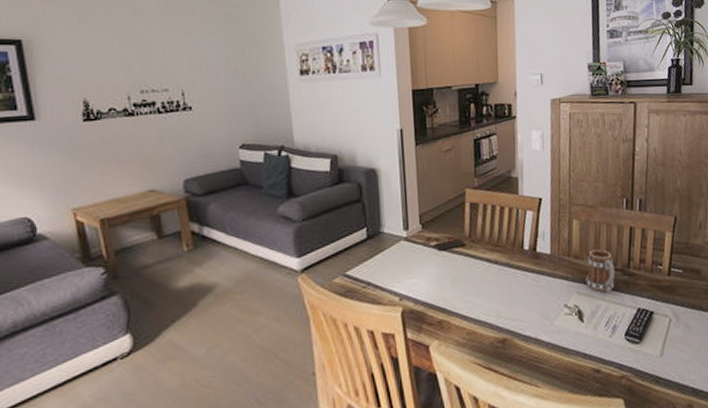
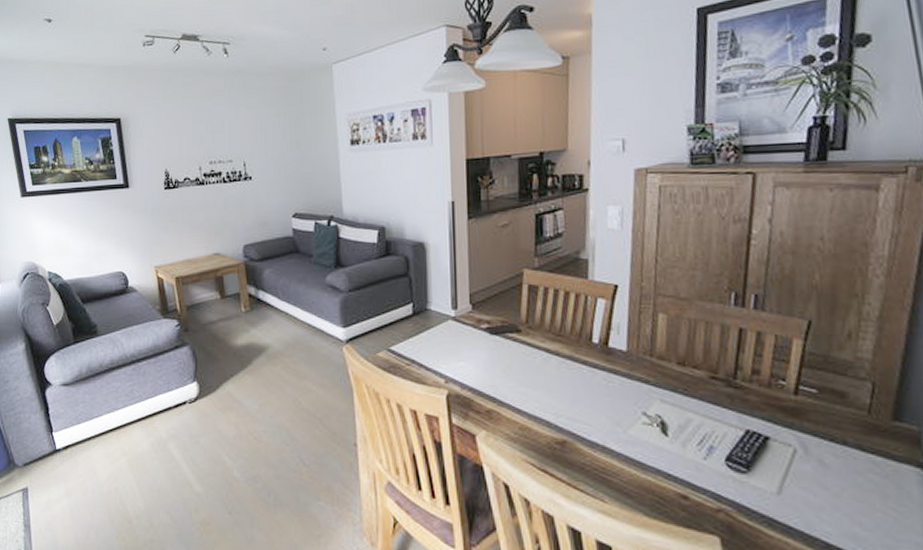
mug: present [585,249,615,294] -> none [673,351,715,406]

